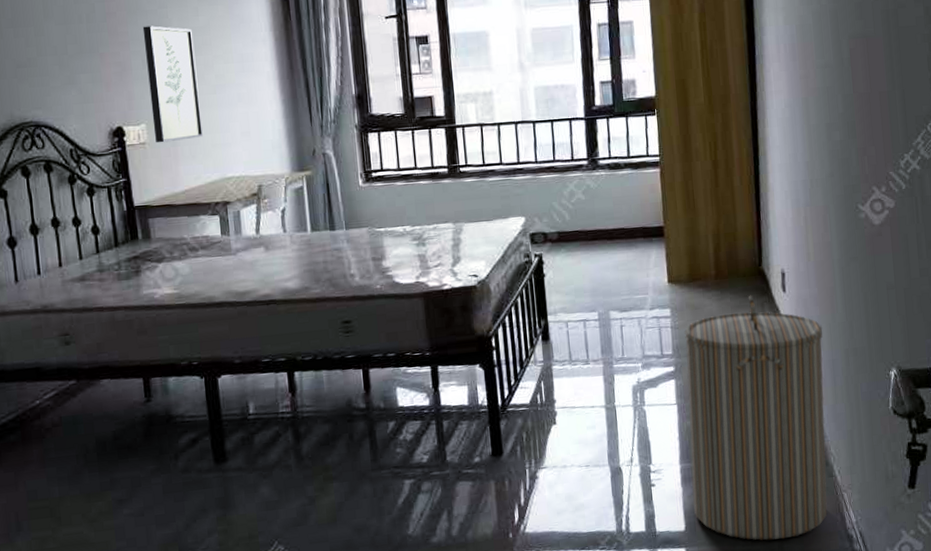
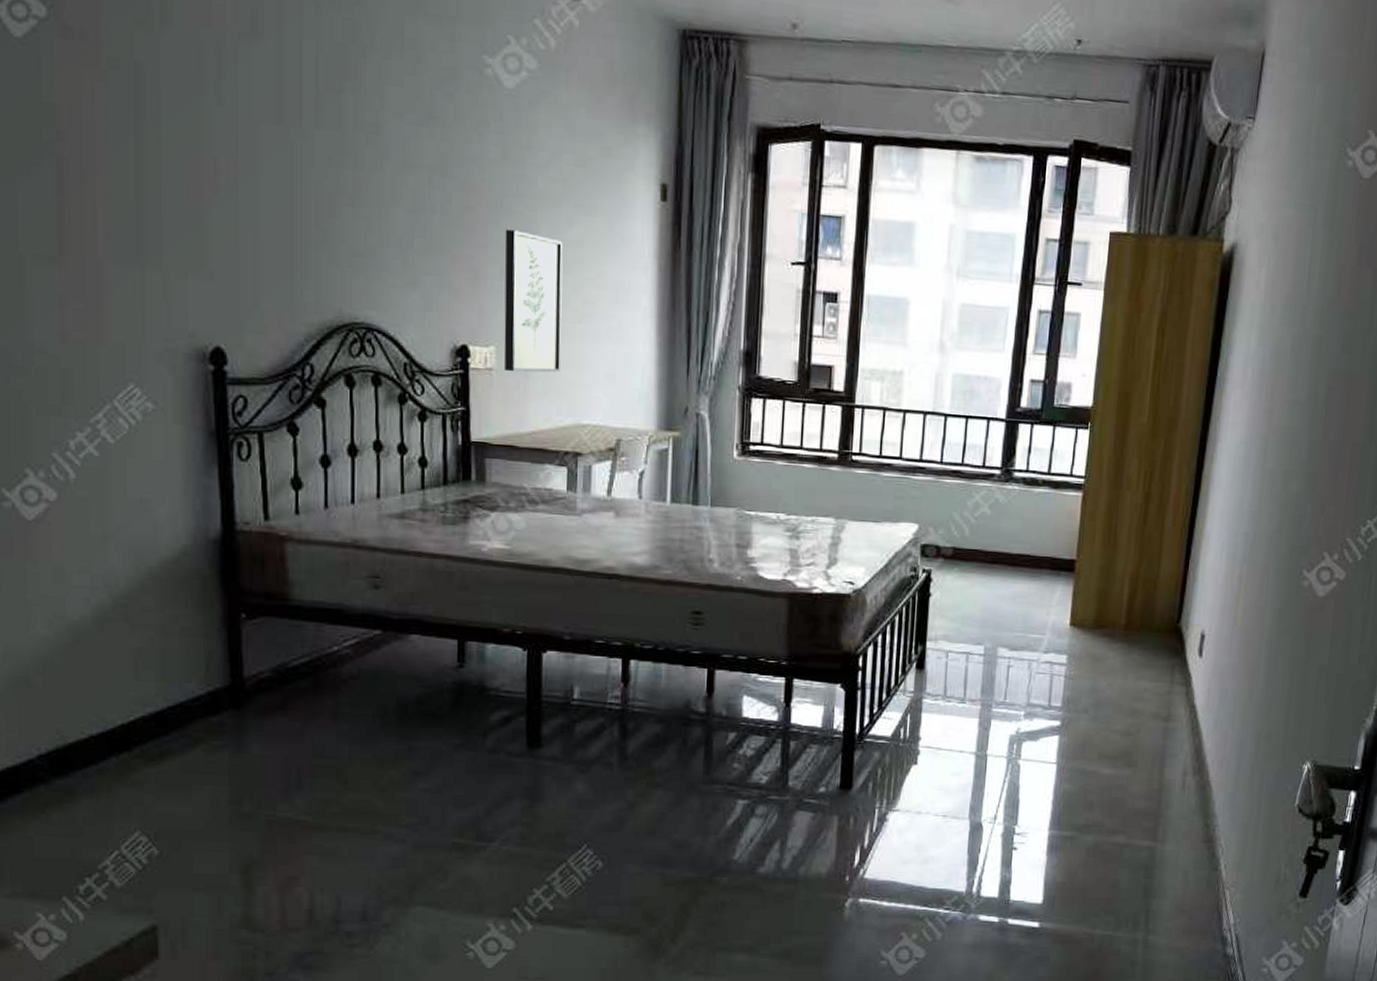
laundry hamper: present [684,295,827,541] -> none [1056,654,1237,929]

